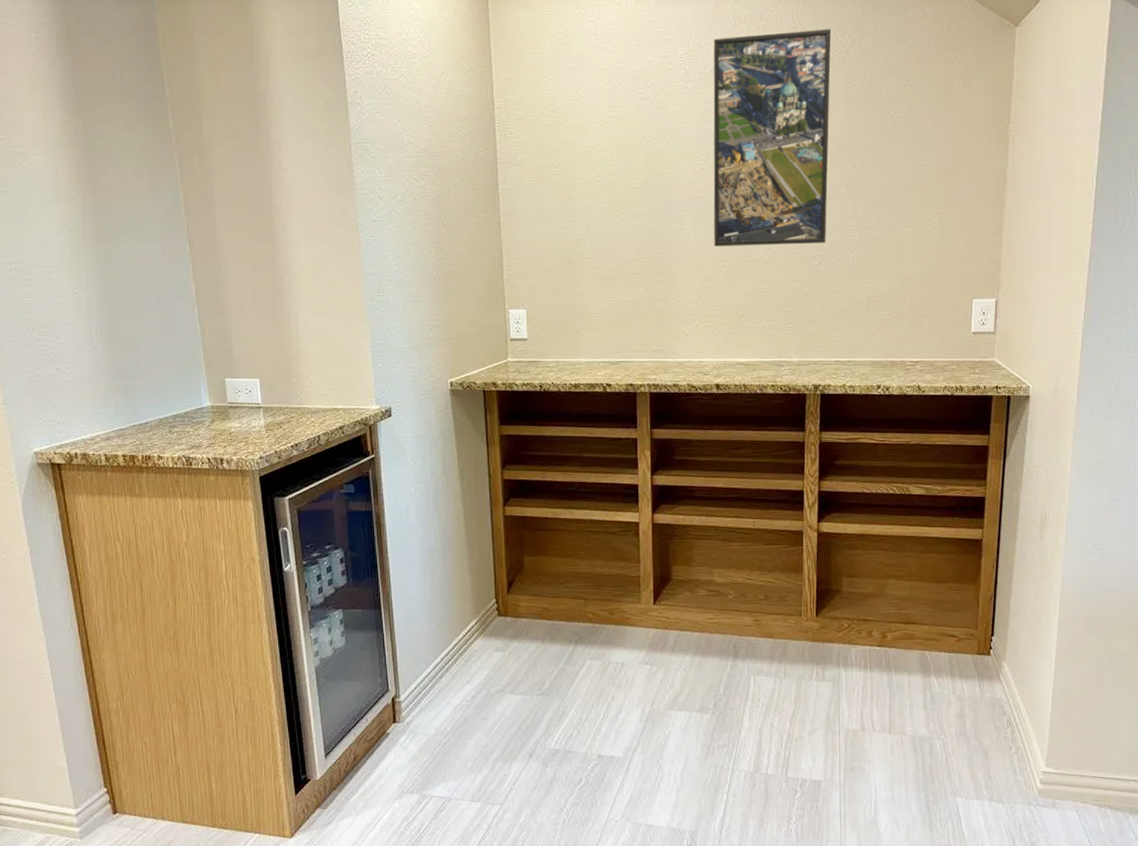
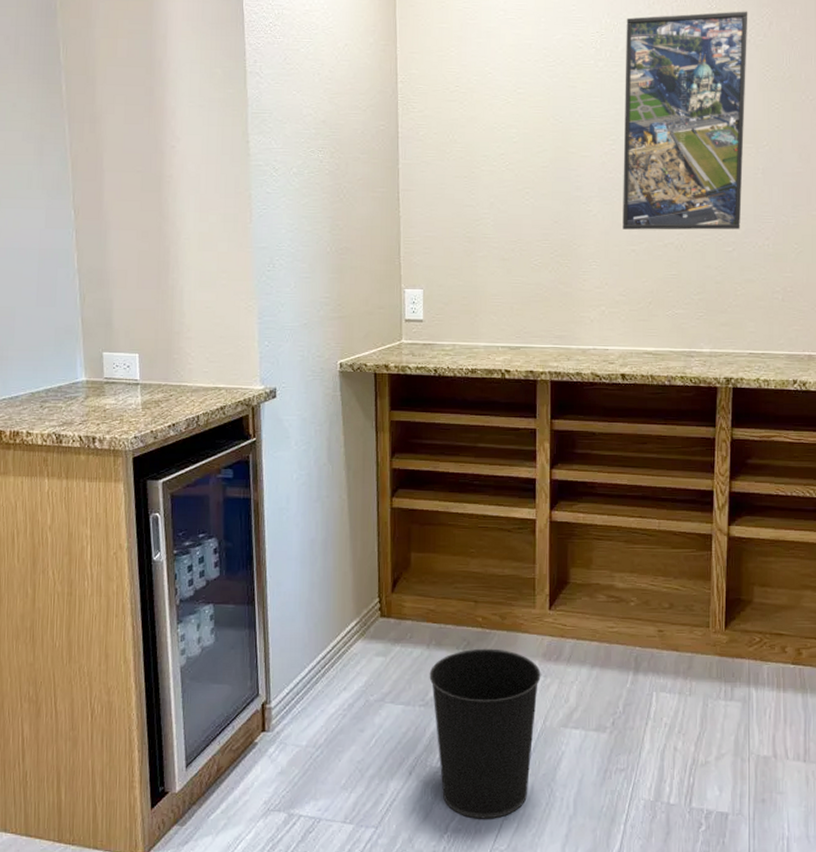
wastebasket: none [545,641,648,794] -> present [429,648,541,819]

